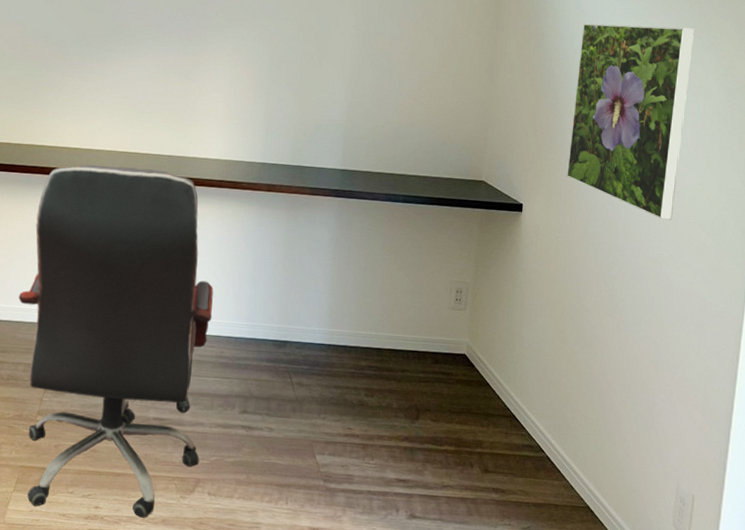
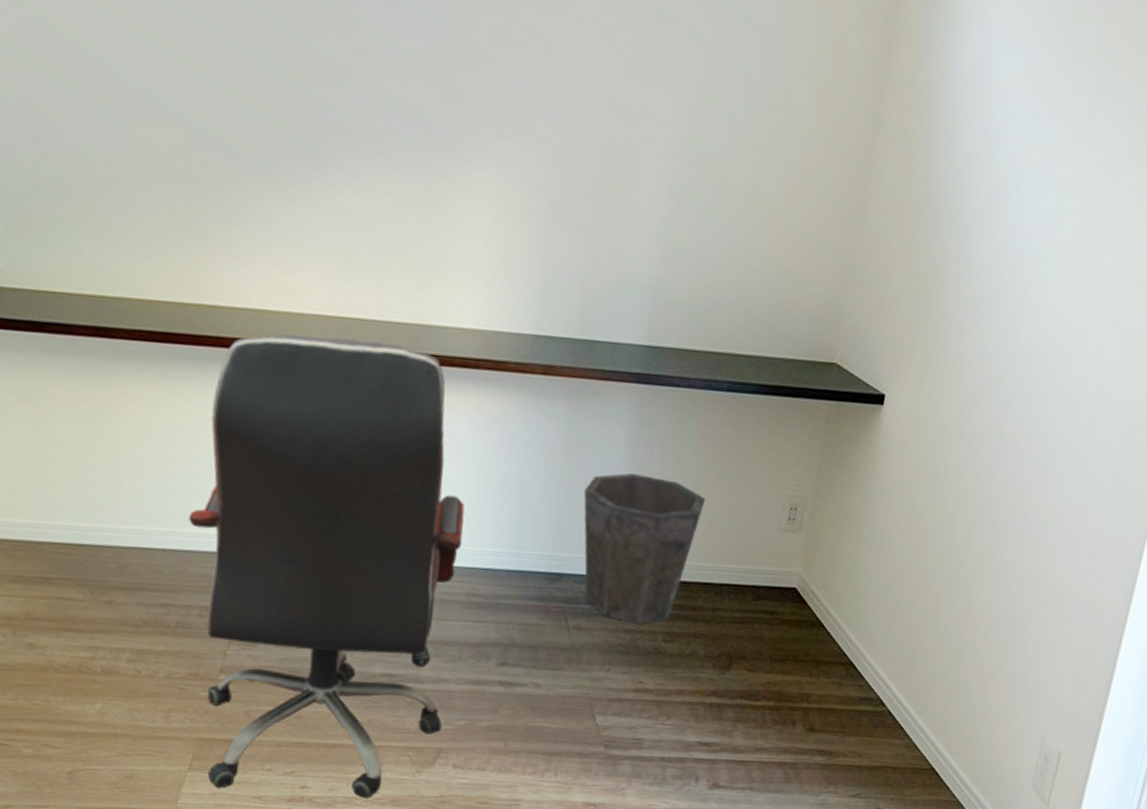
waste bin: none [300,264,392,382] -> present [583,473,706,624]
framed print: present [567,23,694,221] -> none [945,149,1132,418]

